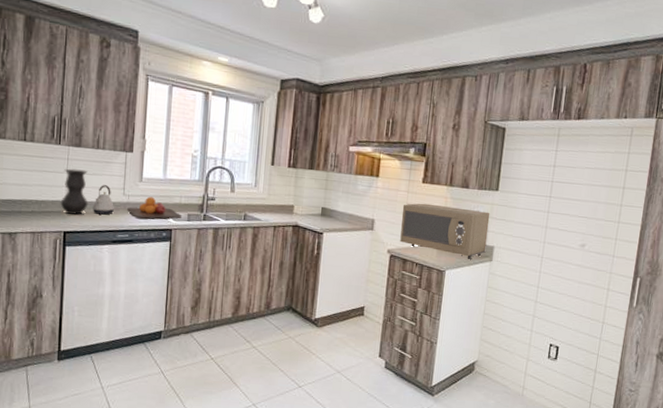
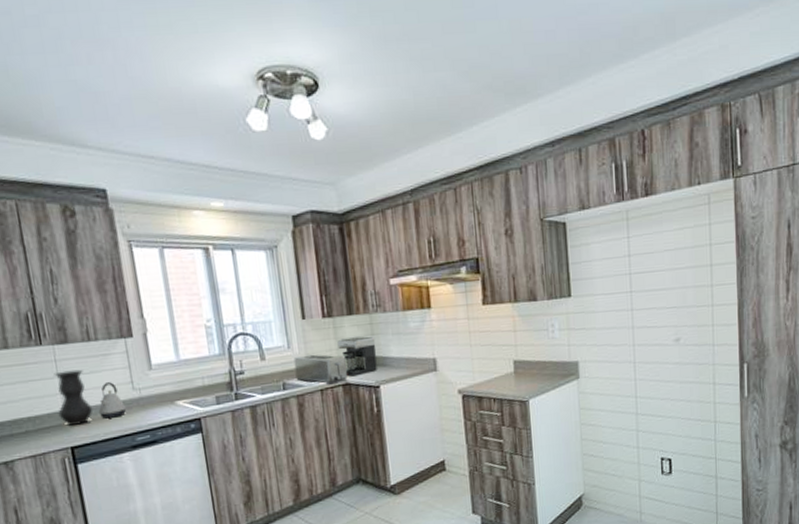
chopping board: present [127,196,181,220] -> none [141,385,209,415]
toaster: none [256,194,301,223] -> present [293,354,348,385]
coffee maker: none [295,187,328,221] -> present [337,336,377,377]
microwave: present [400,203,490,259] -> none [465,323,570,382]

